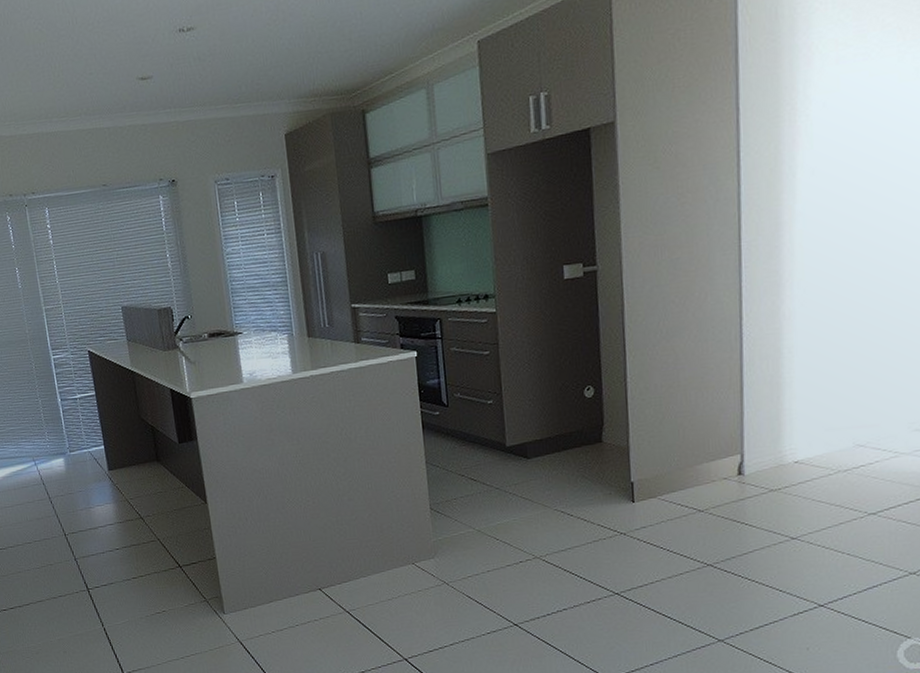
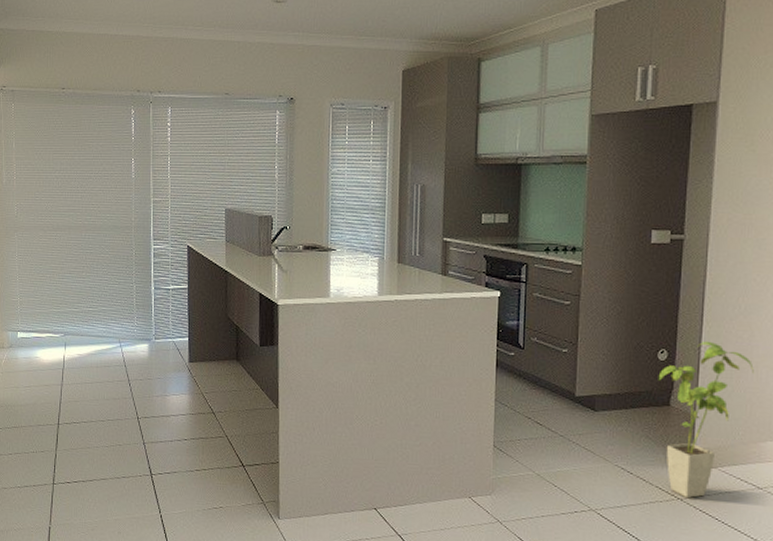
house plant: none [587,370,683,532] -> present [658,341,754,499]

